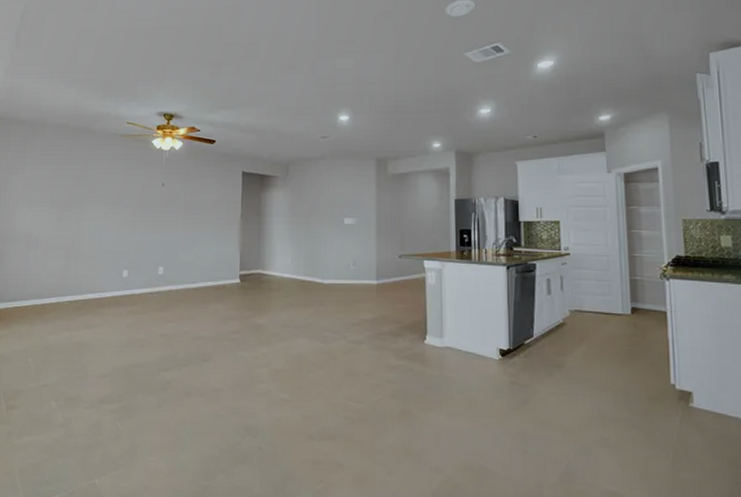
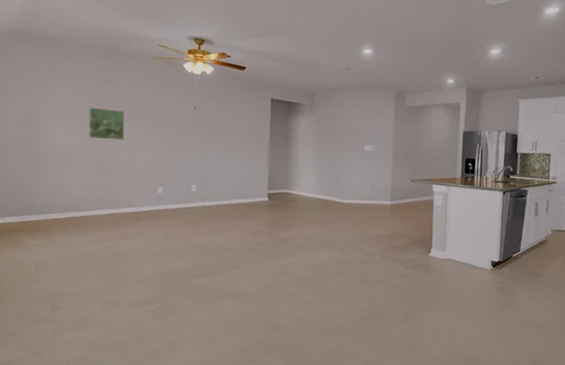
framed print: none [54,188,92,222] -> present [88,107,125,140]

